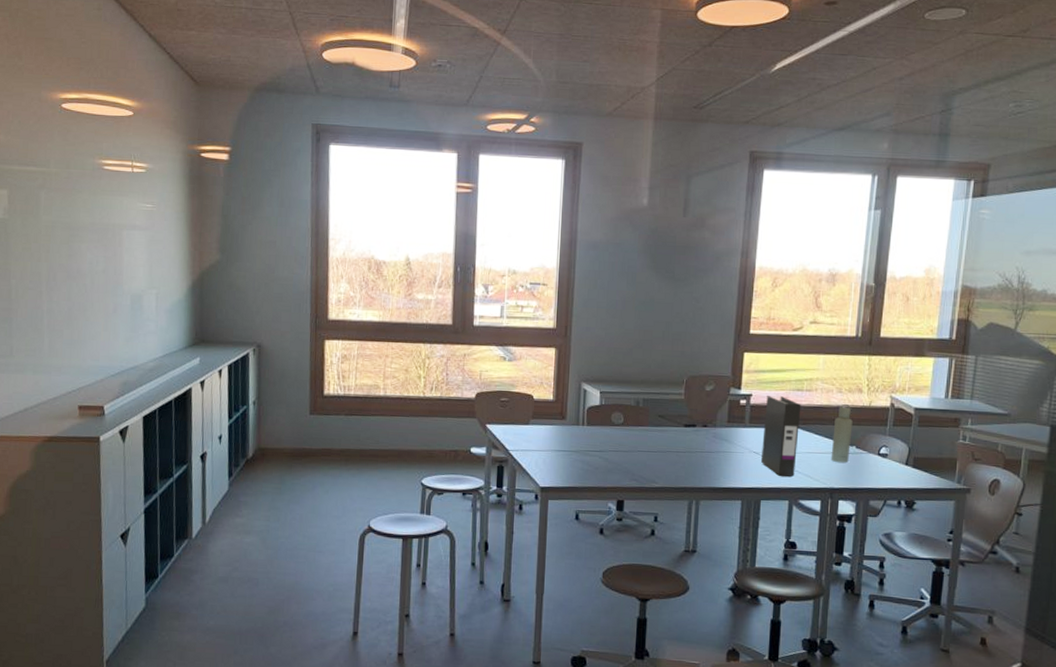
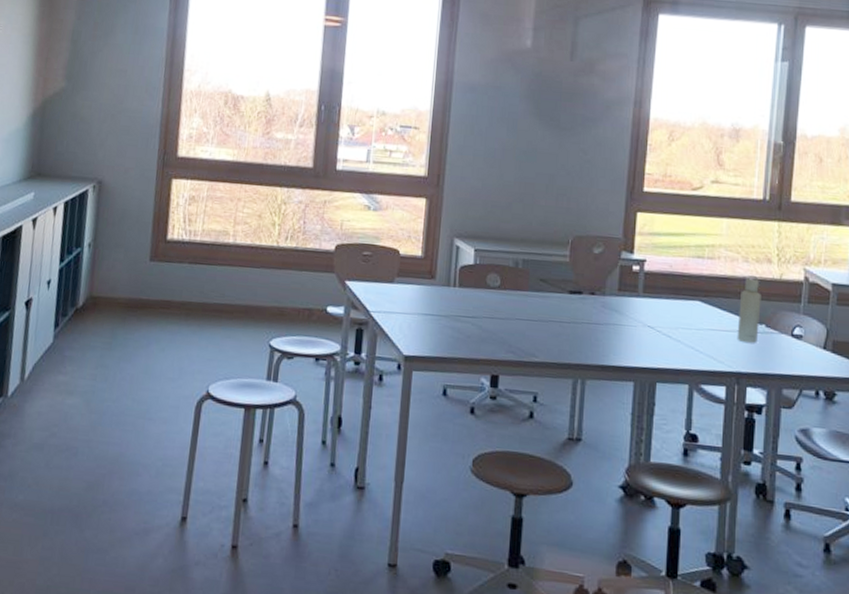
binder: present [760,396,801,477] -> none [656,262,702,357]

